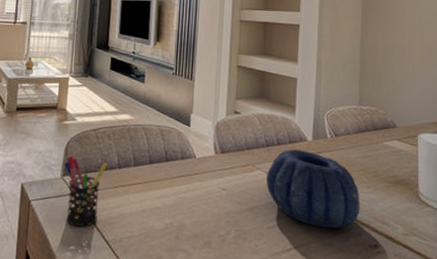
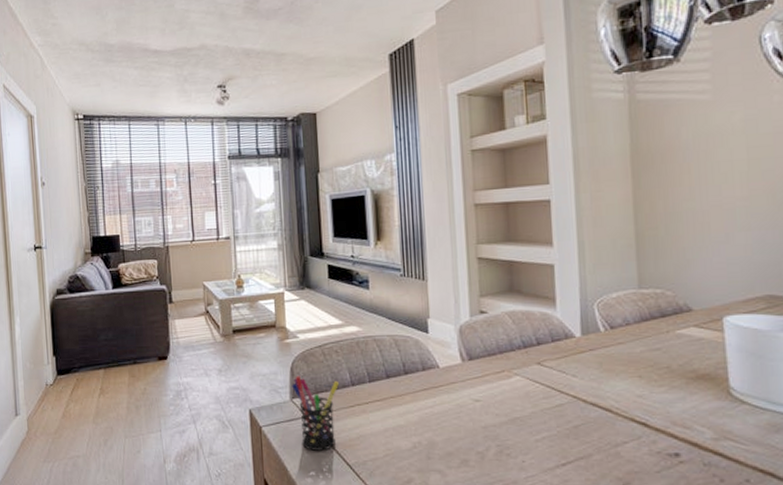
decorative bowl: present [266,149,360,229] -> none [527,348,652,438]

